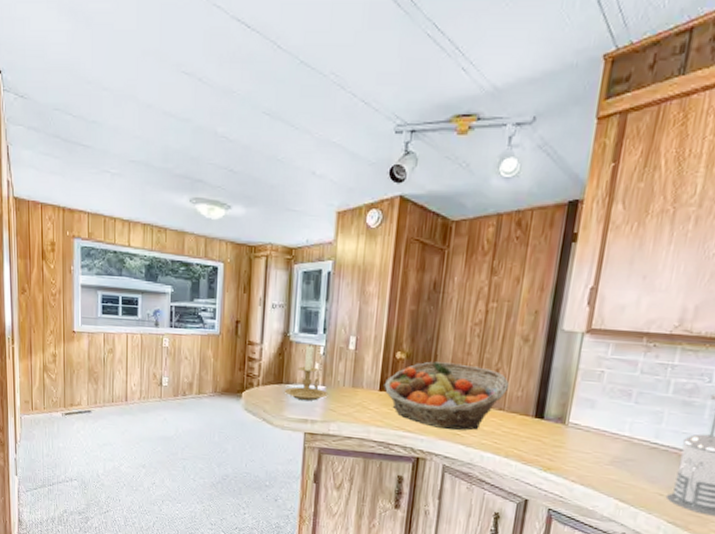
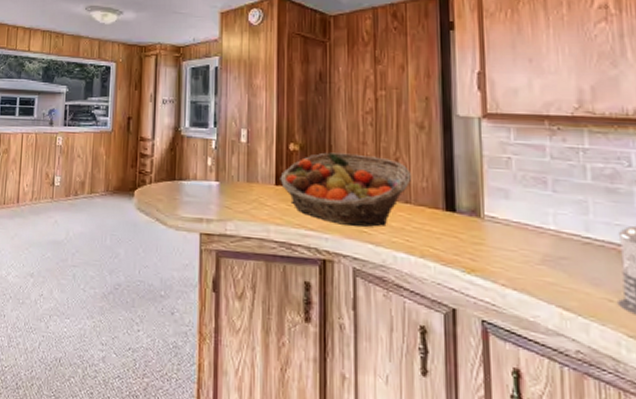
candle holder: present [284,344,328,401] -> none [177,138,223,199]

